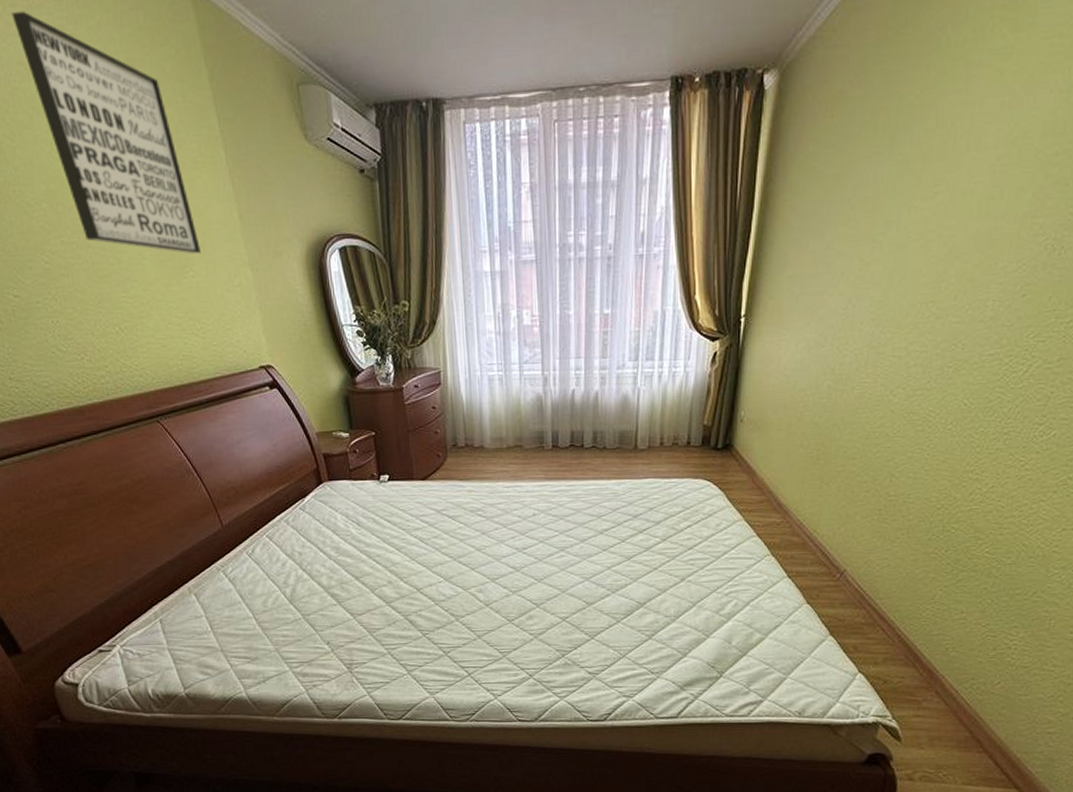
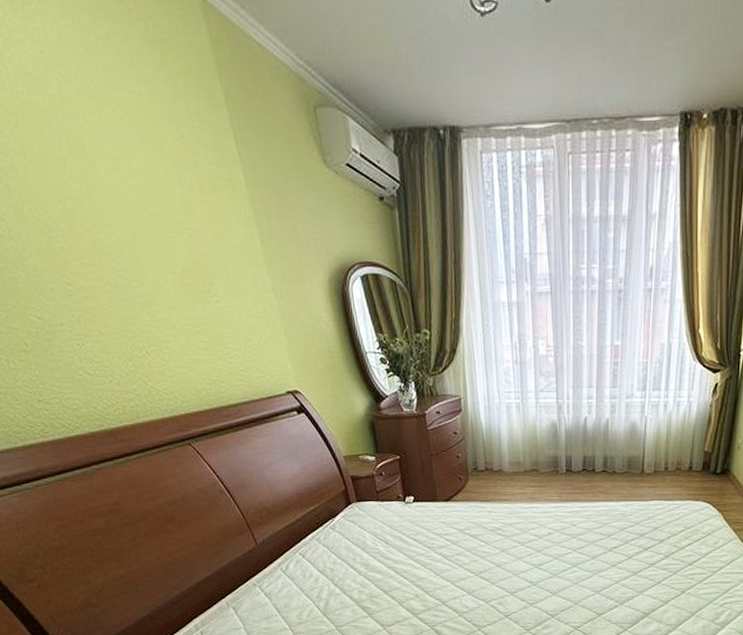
wall art: present [11,10,201,255] -> none [13,16,224,279]

